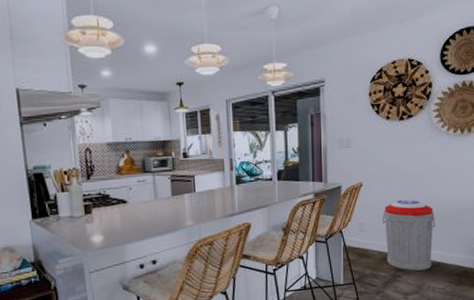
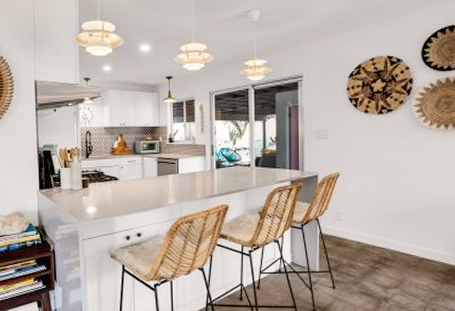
trash can: present [383,200,436,271] -> none [361,192,418,264]

